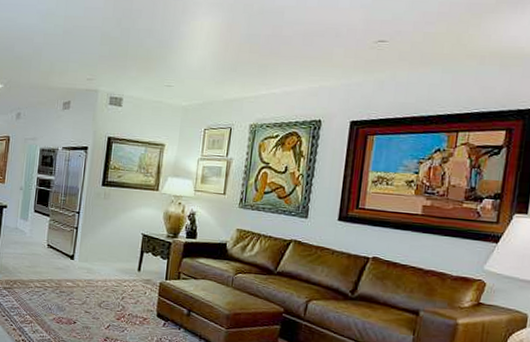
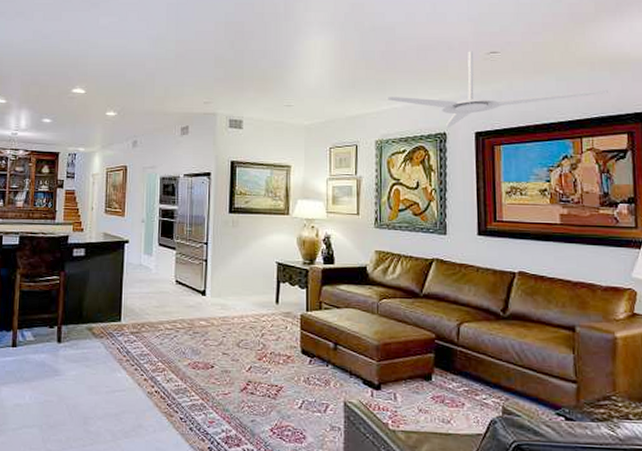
ceiling fan: none [267,39,494,116] -> present [388,51,608,128]

